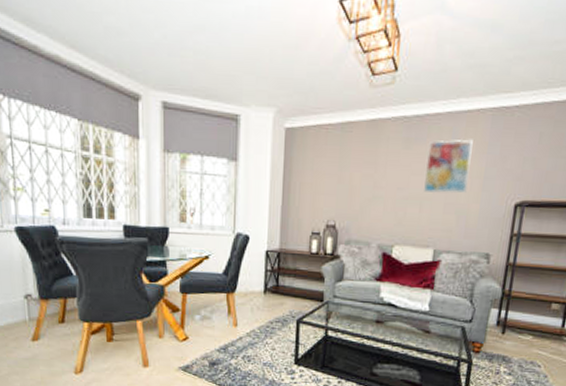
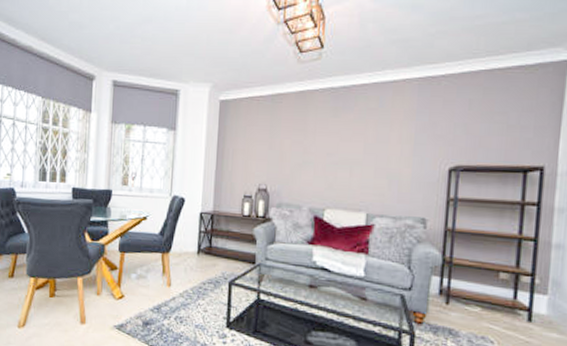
wall art: present [423,138,473,194] -> none [352,107,401,159]

